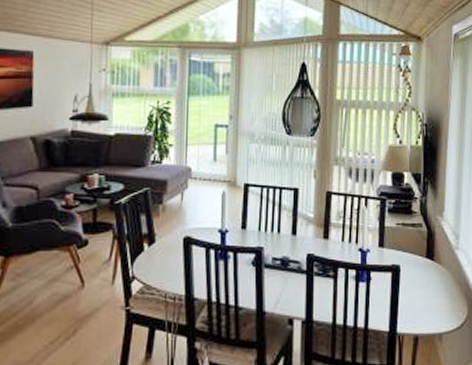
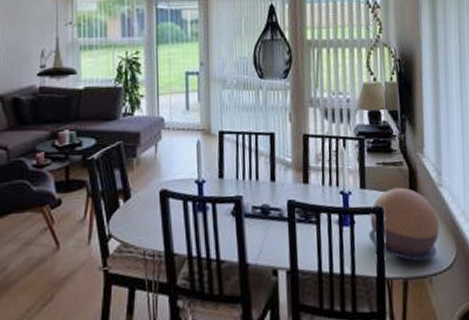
decorative bowl: none [383,248,453,320] -> present [368,187,440,262]

